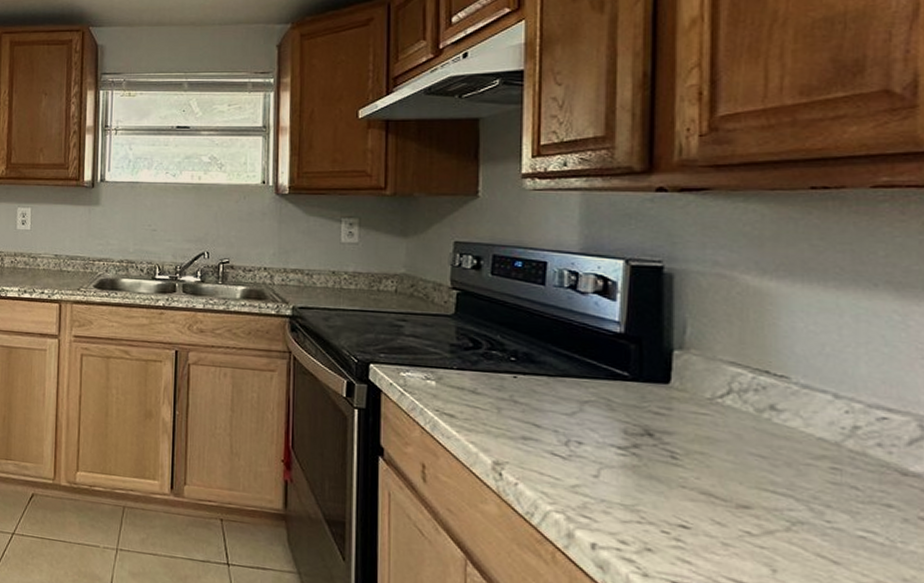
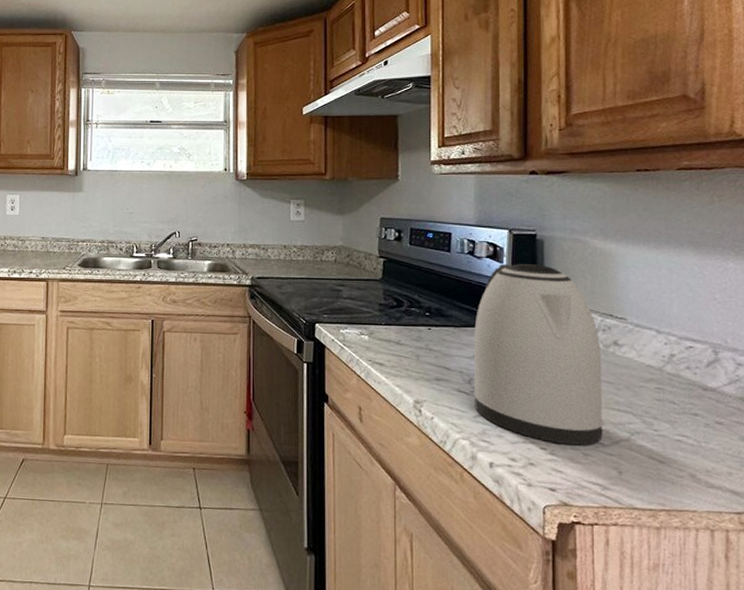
kettle: none [572,301,753,533] -> present [473,263,604,446]

